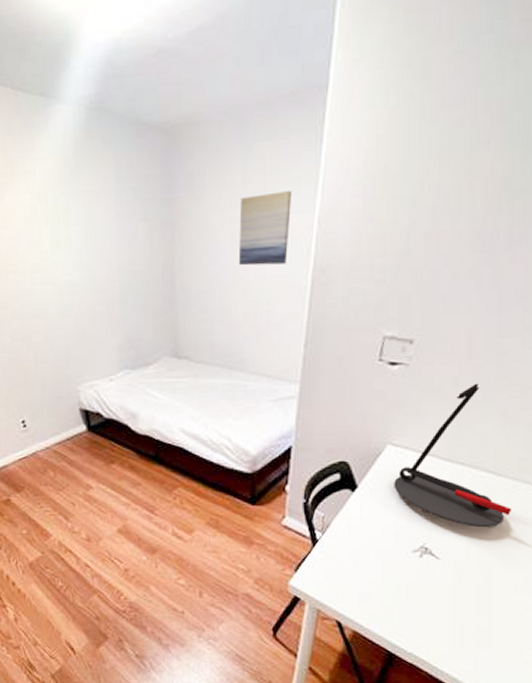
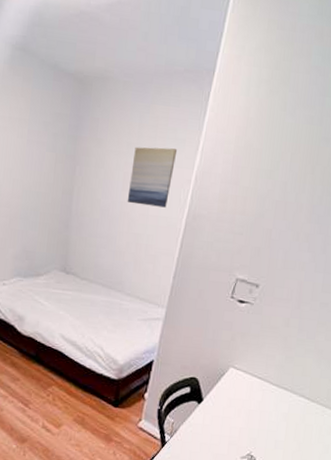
desk lamp: present [394,383,512,528] -> none [232,325,319,443]

